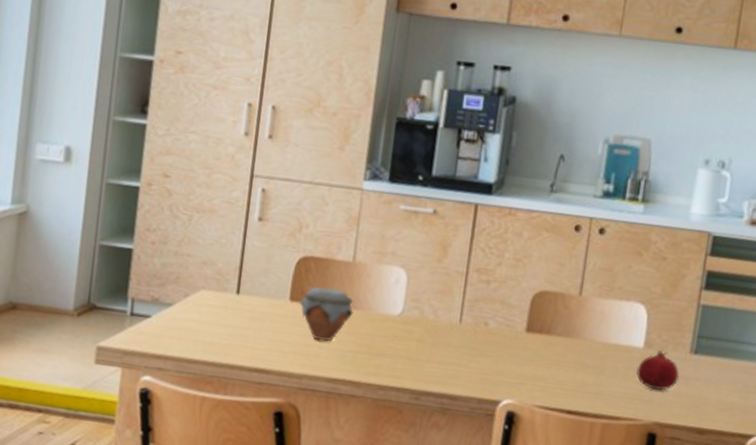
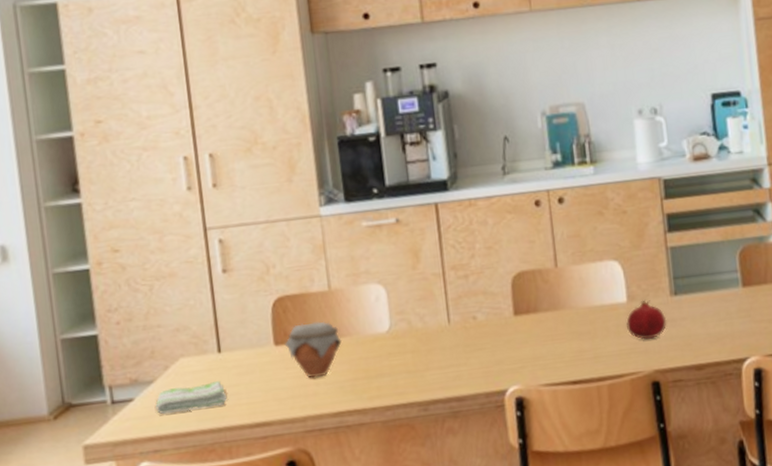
dish towel: none [168,315,235,343] -> present [155,380,227,415]

